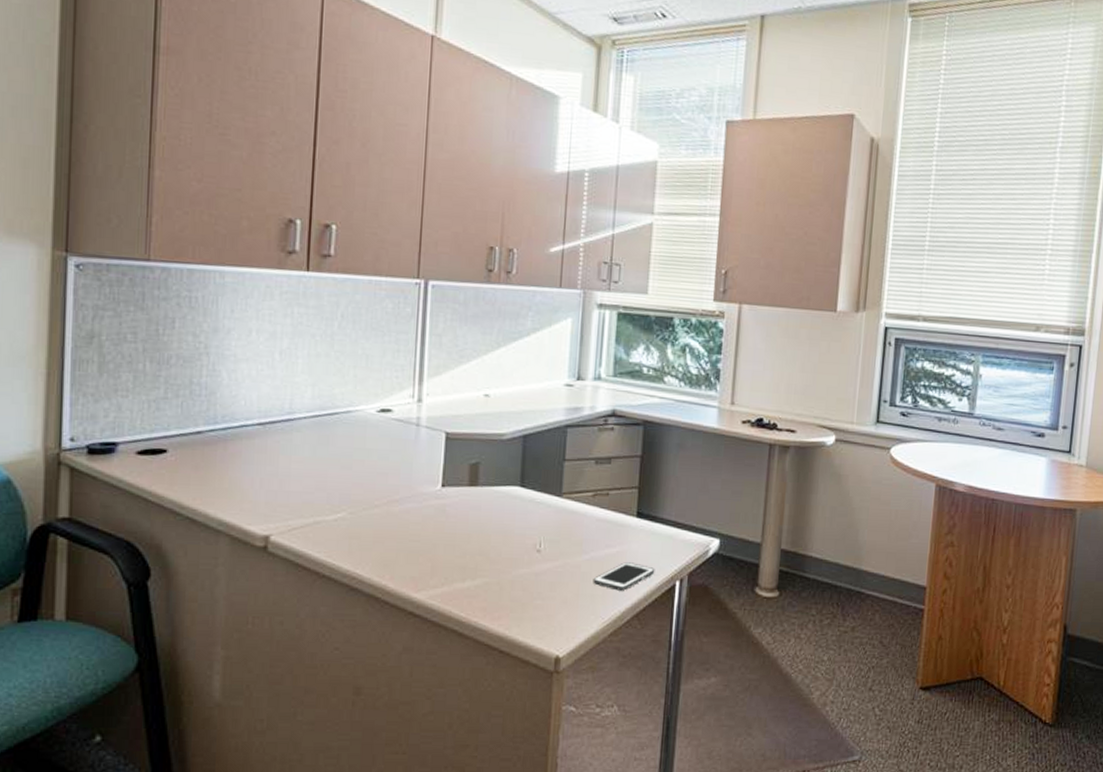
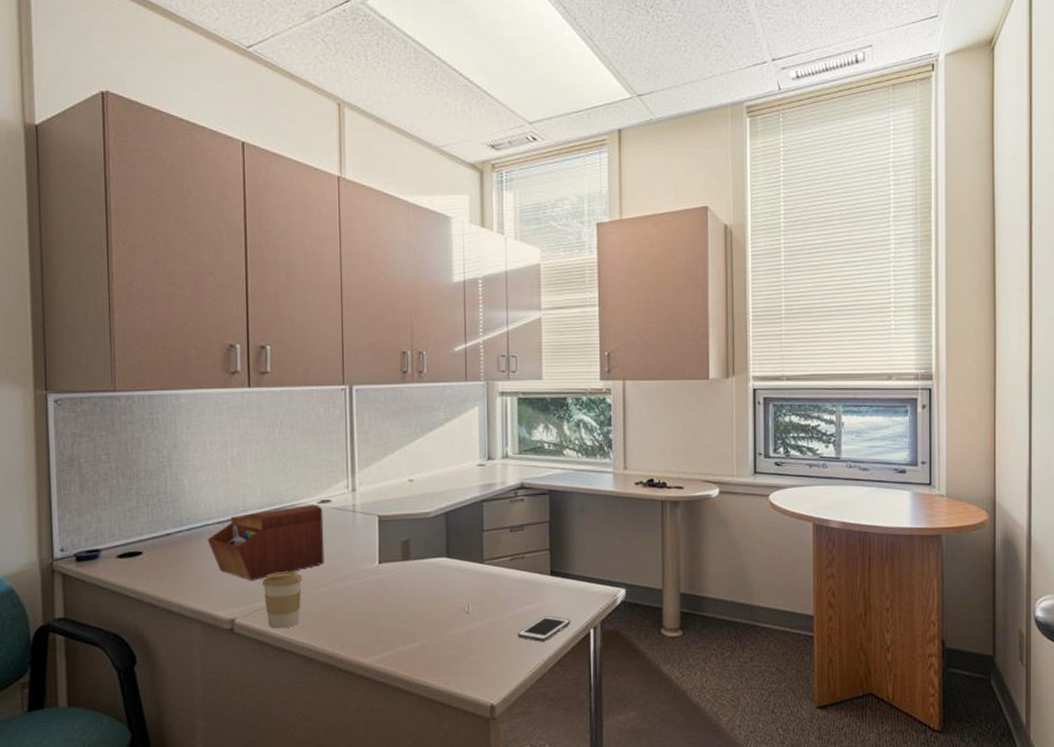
sewing box: none [244,412,382,494] -> present [207,504,325,581]
coffee cup: none [305,487,353,551] -> present [262,571,303,629]

